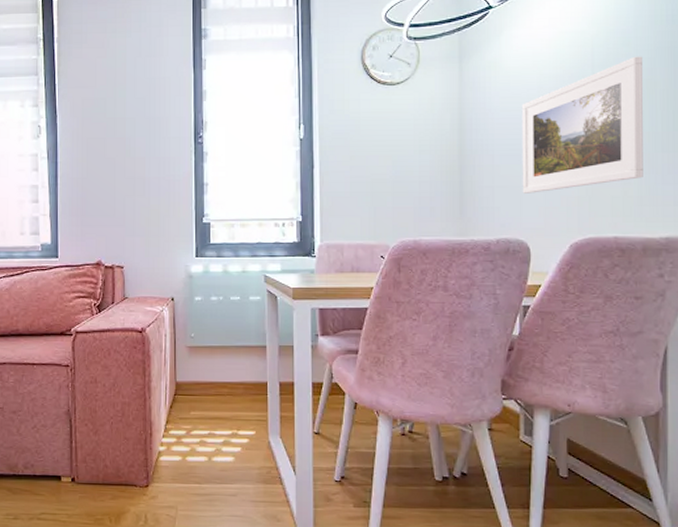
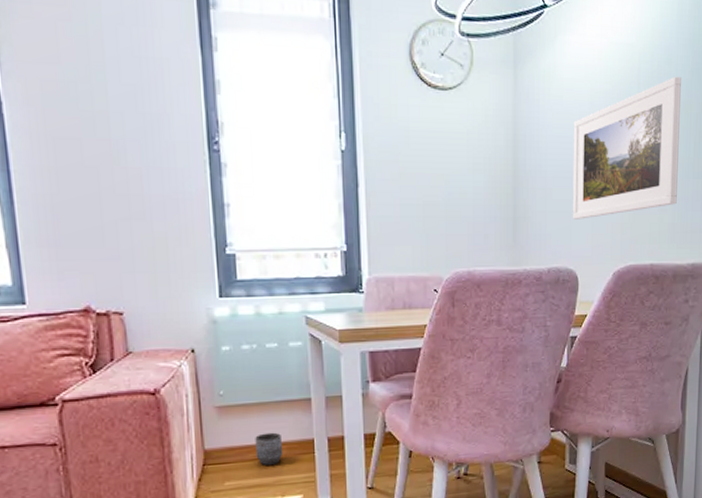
planter: none [217,372,240,401] -> present [255,432,283,465]

